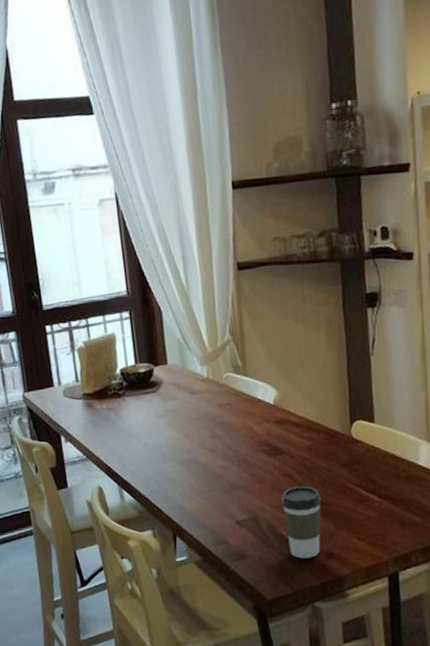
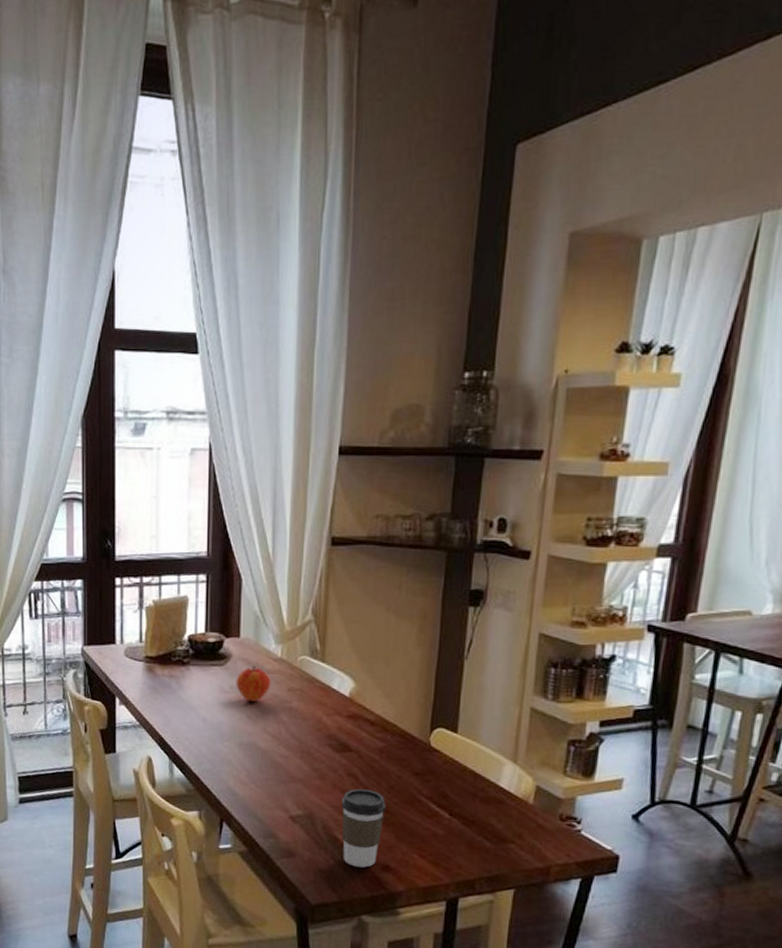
fruit: none [169,388,202,422] -> present [236,665,271,702]

